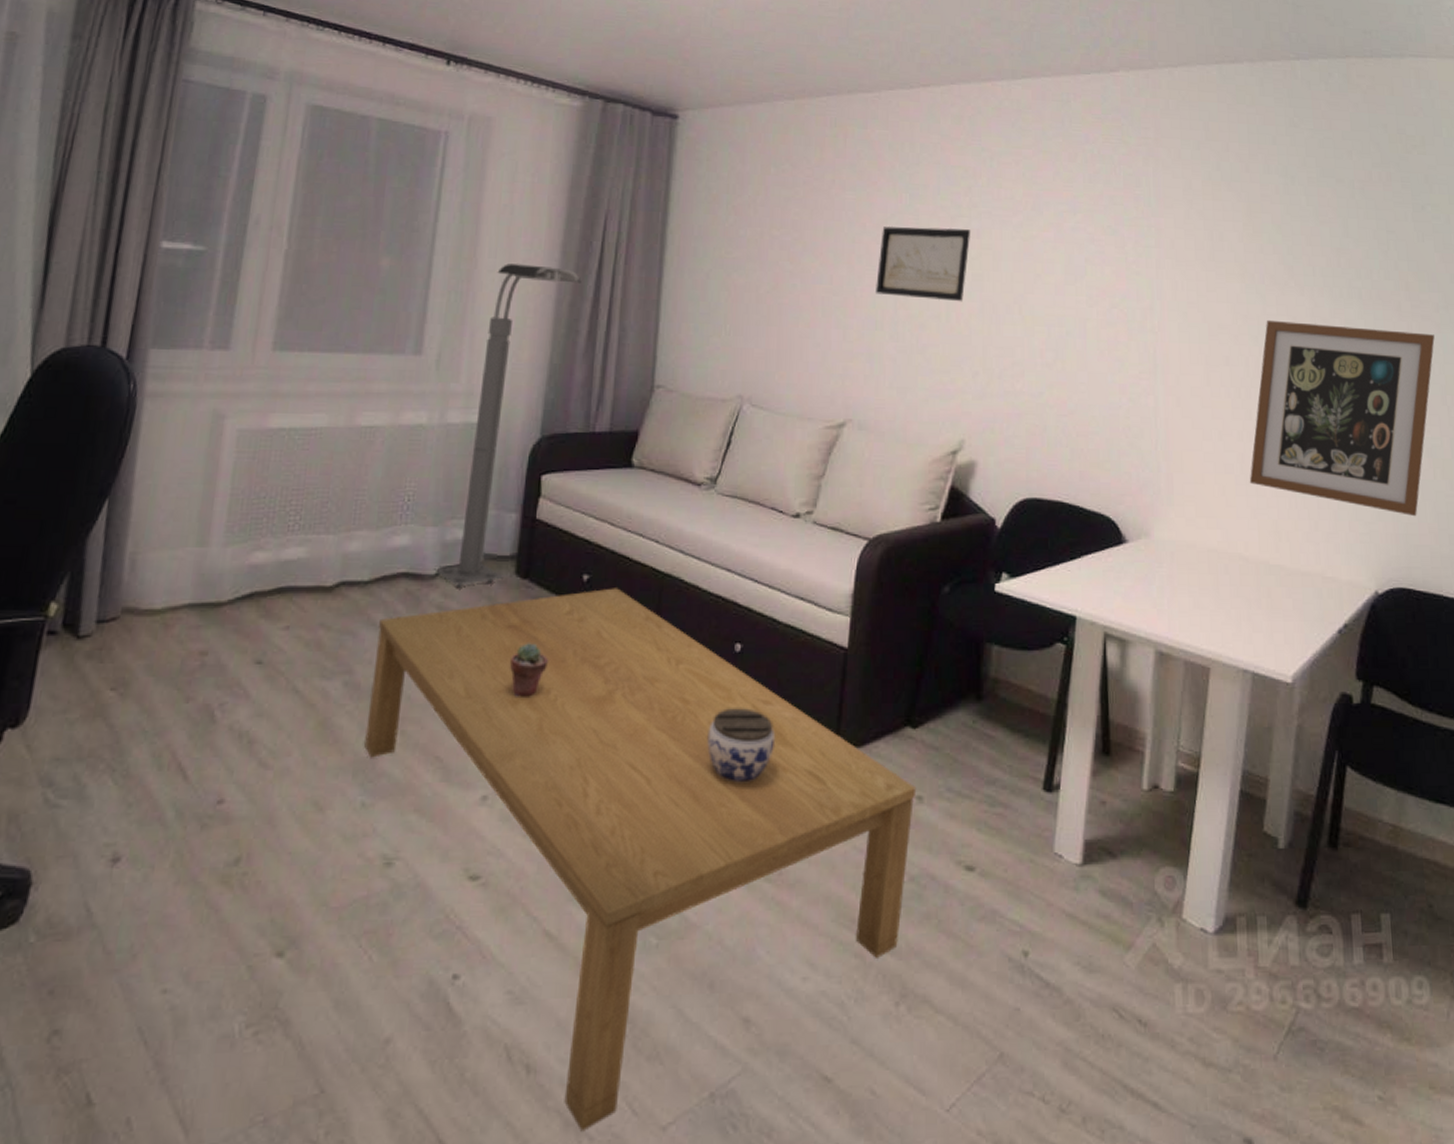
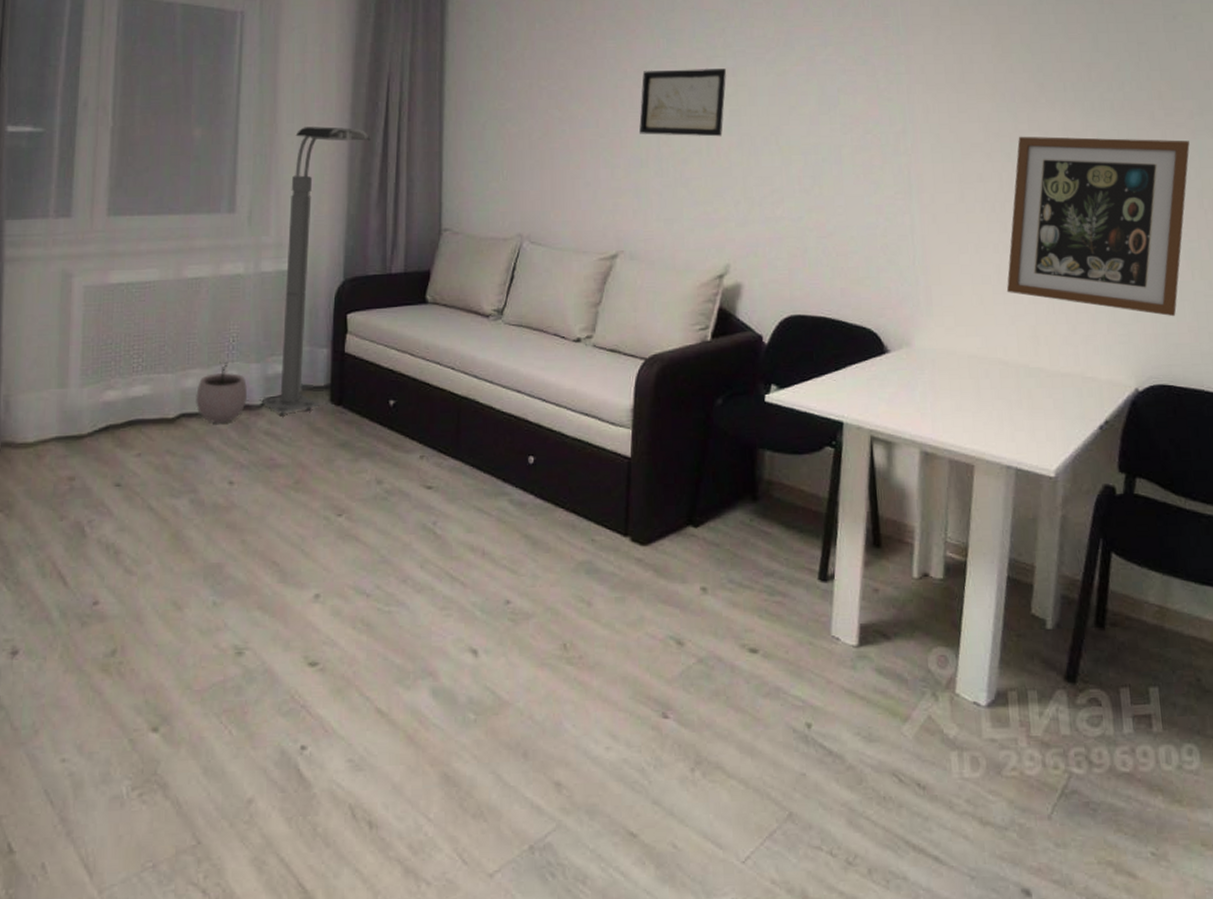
plant pot: none [359,523,421,595] -> present [196,361,248,424]
coffee table: present [364,588,917,1132] -> none [212,411,701,878]
potted succulent: present [510,643,548,697] -> none [331,461,363,509]
jar: present [707,708,775,781] -> none [508,513,569,578]

